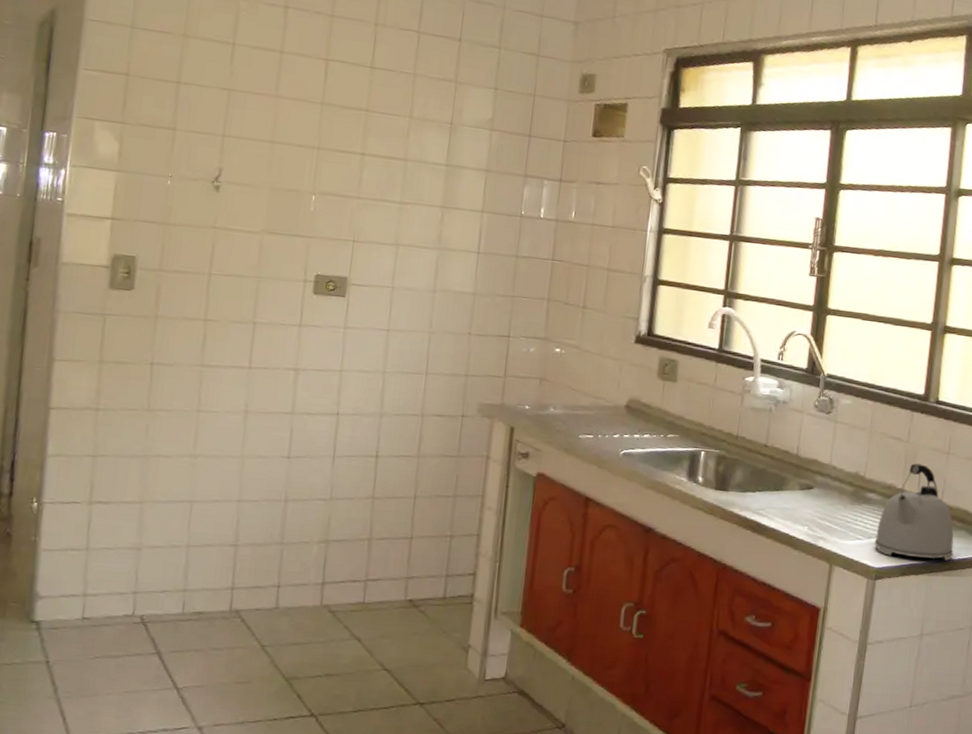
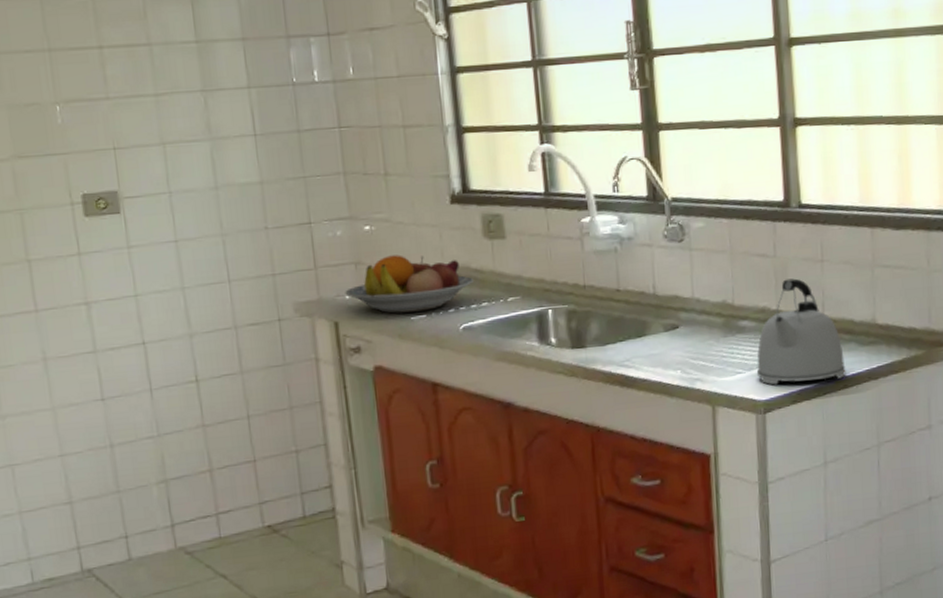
fruit bowl: none [526,377,642,432] -> present [345,255,475,314]

